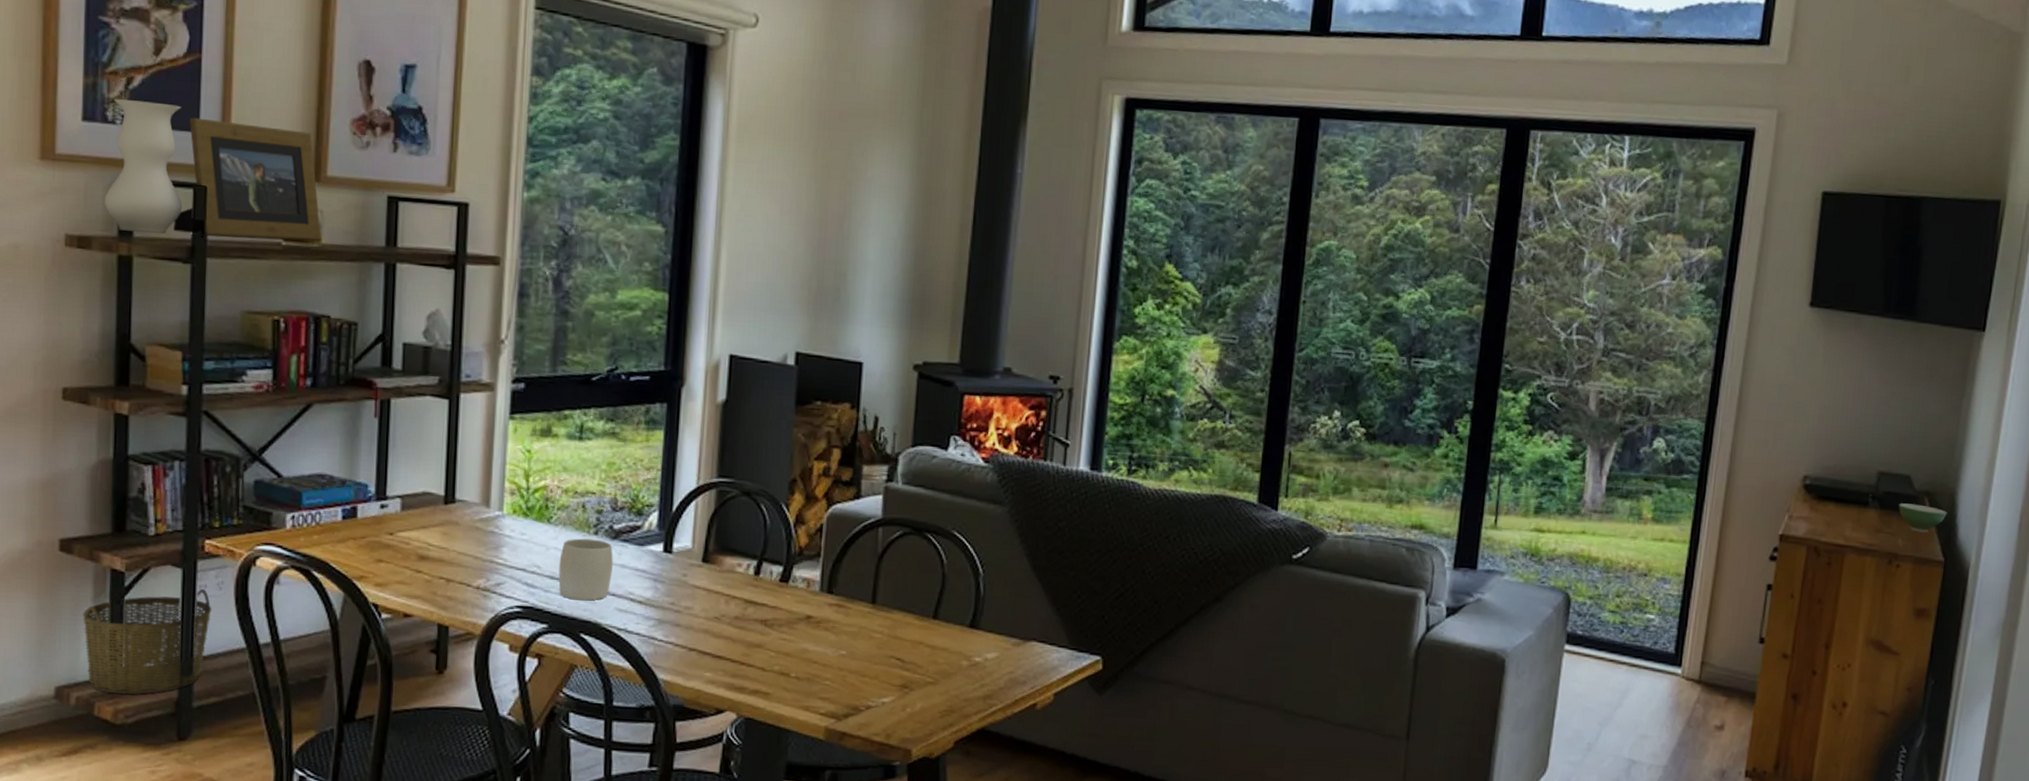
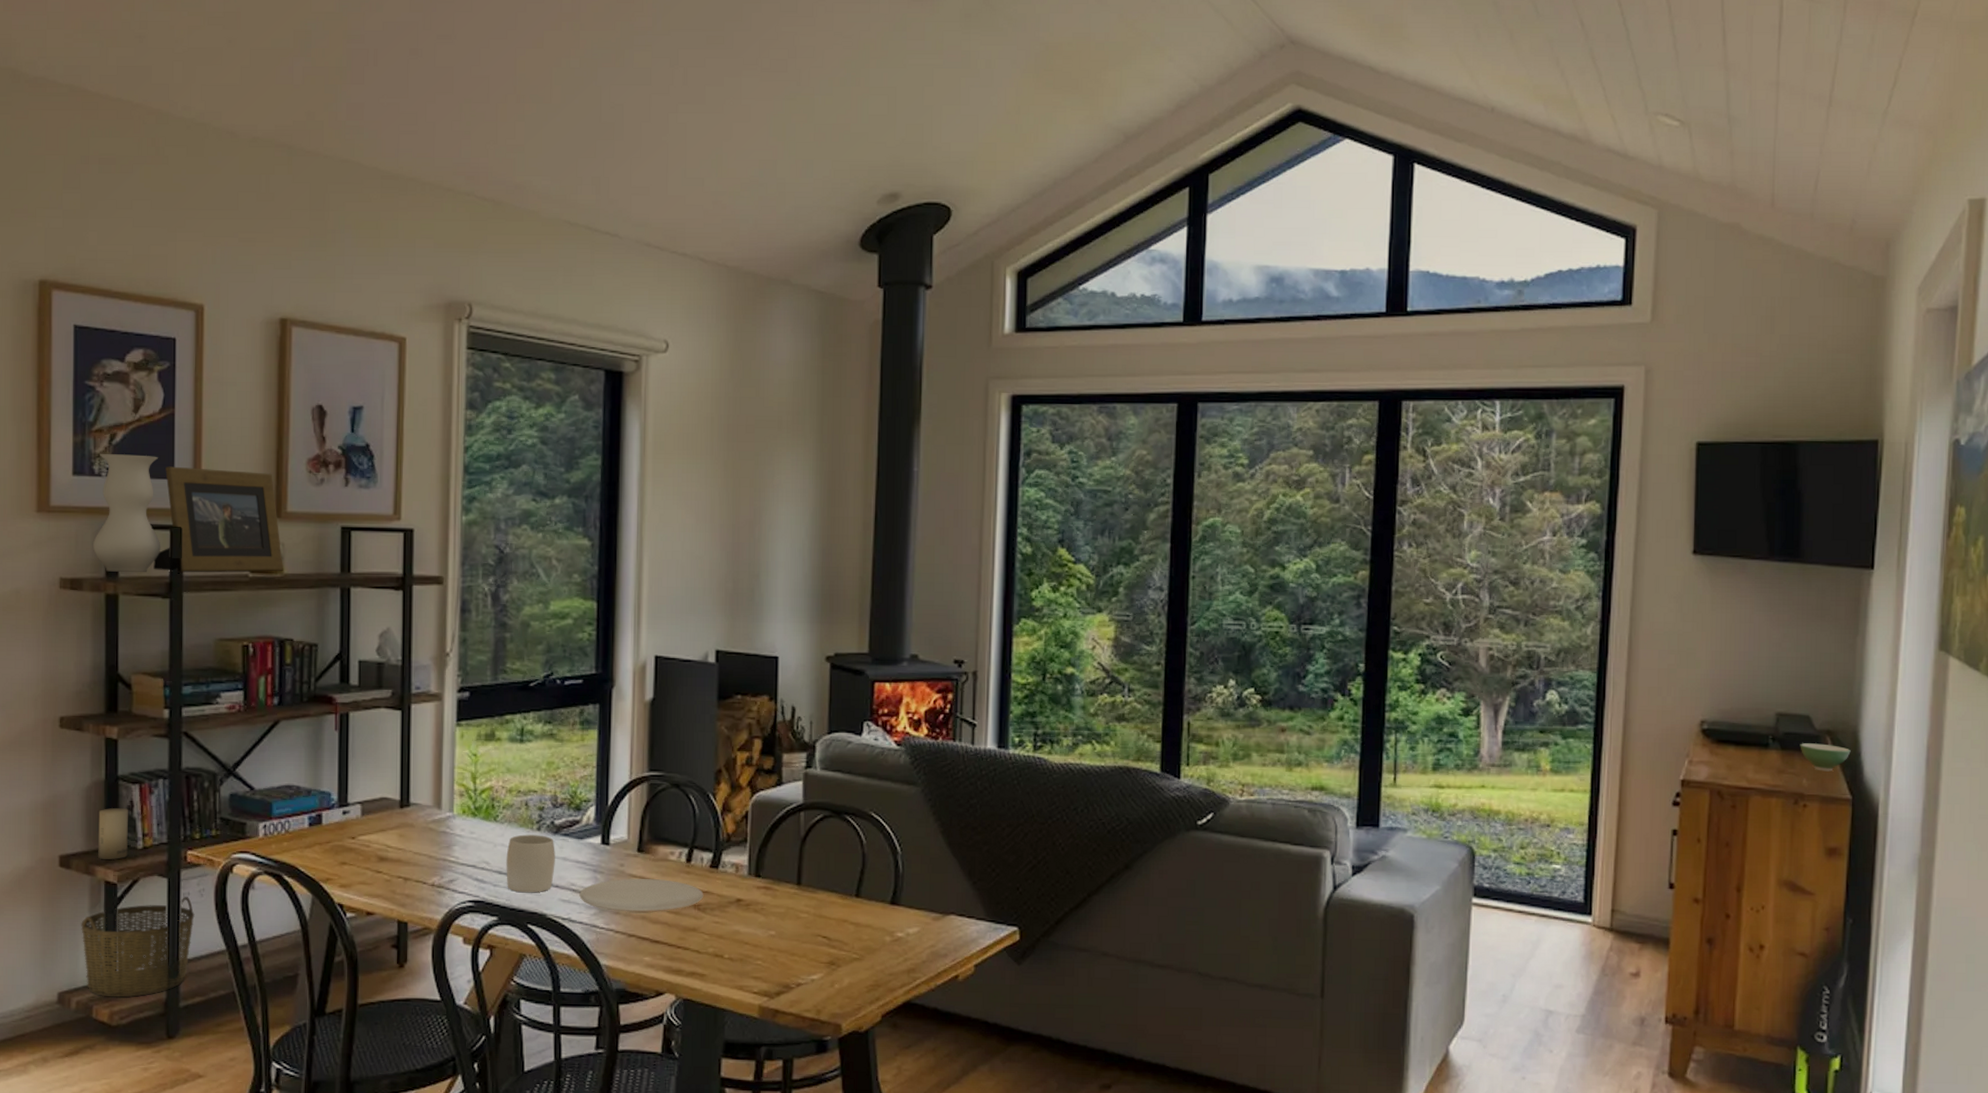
candle: none [104,490,140,546] -> present [98,808,129,860]
plate: none [637,589,772,627] -> present [579,878,704,914]

